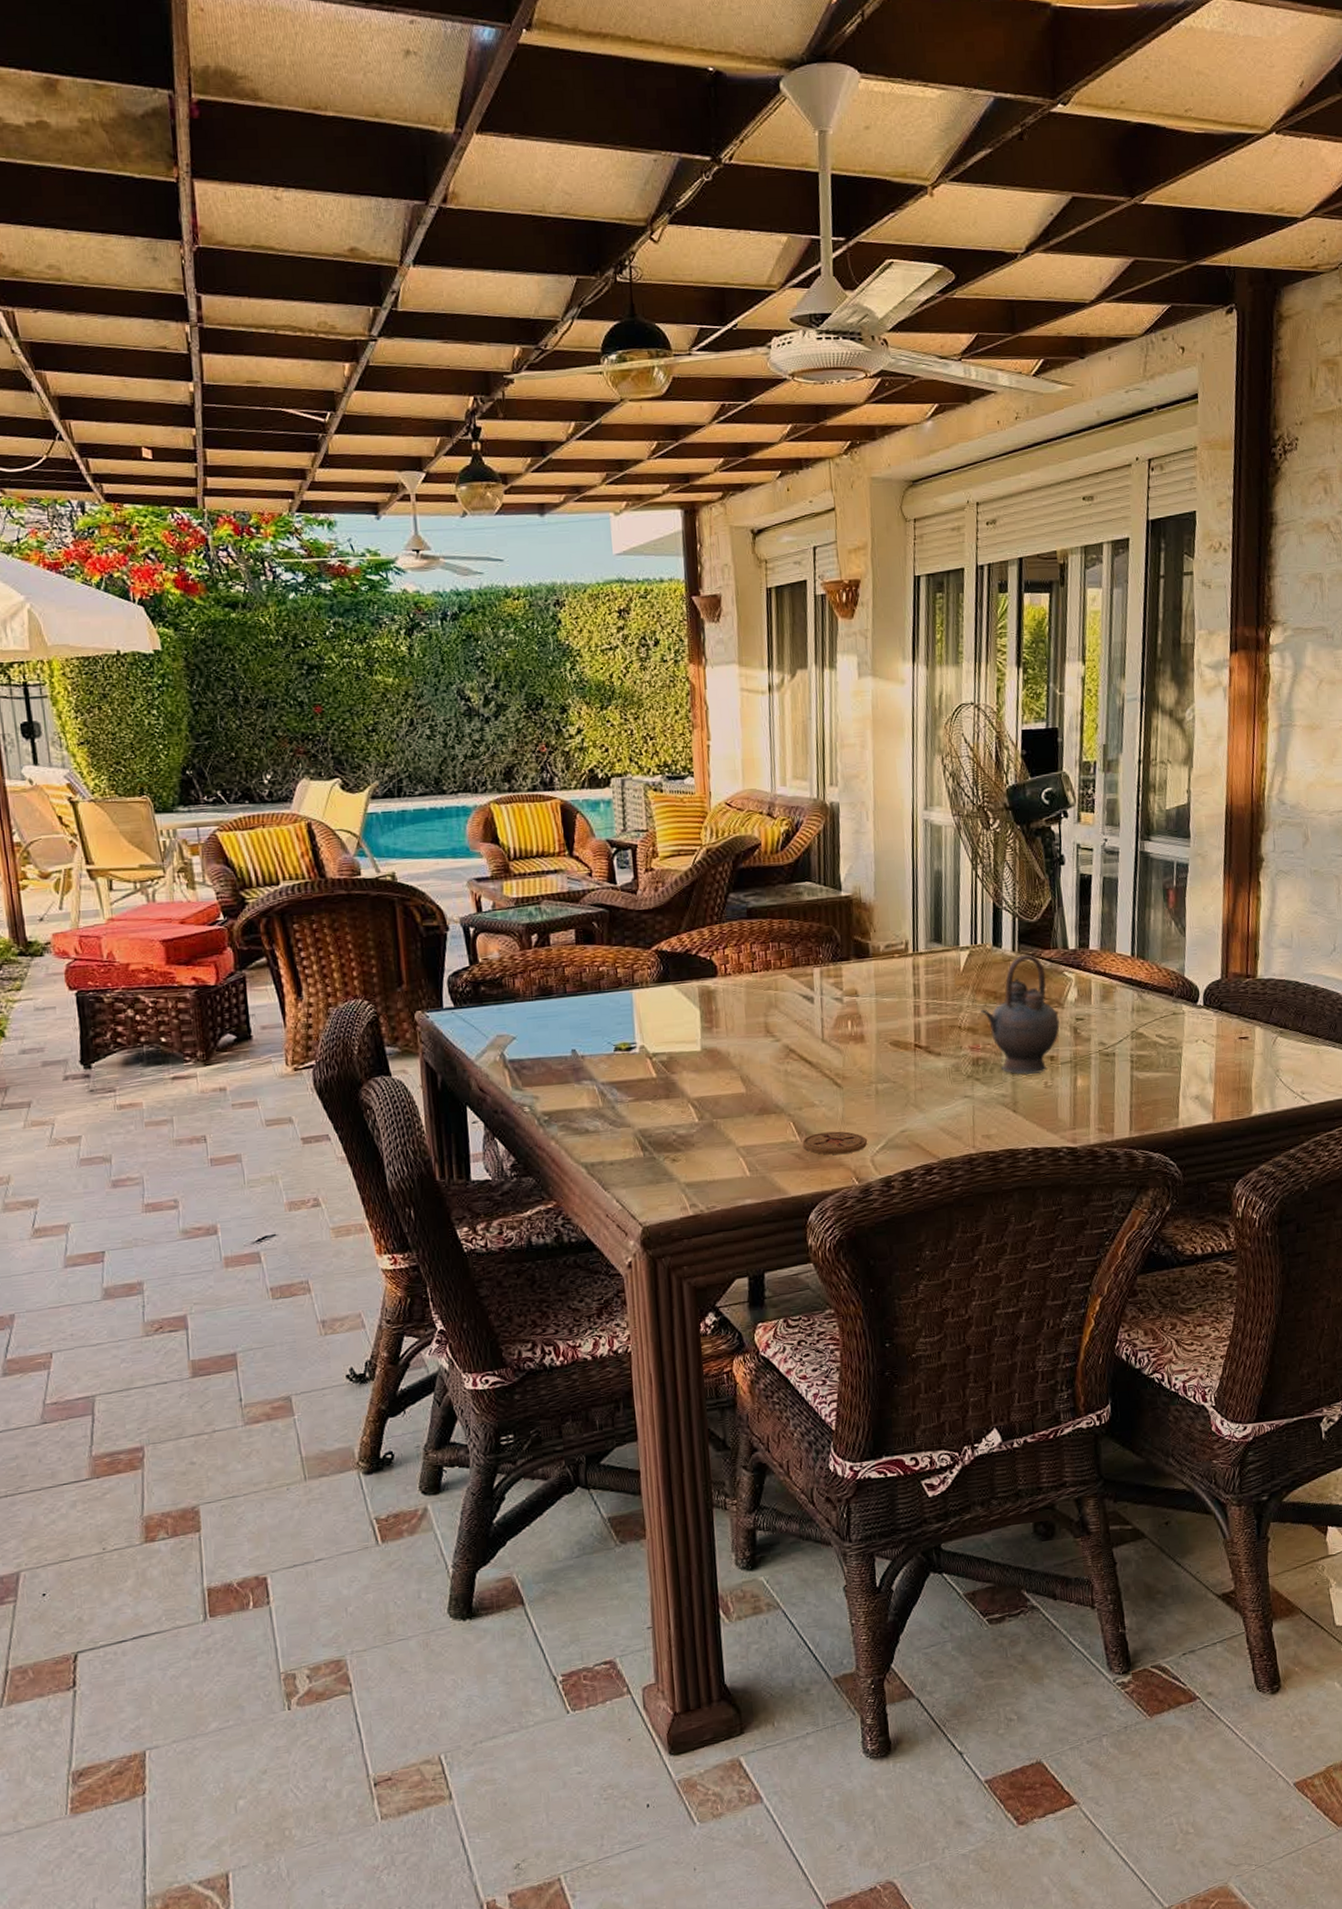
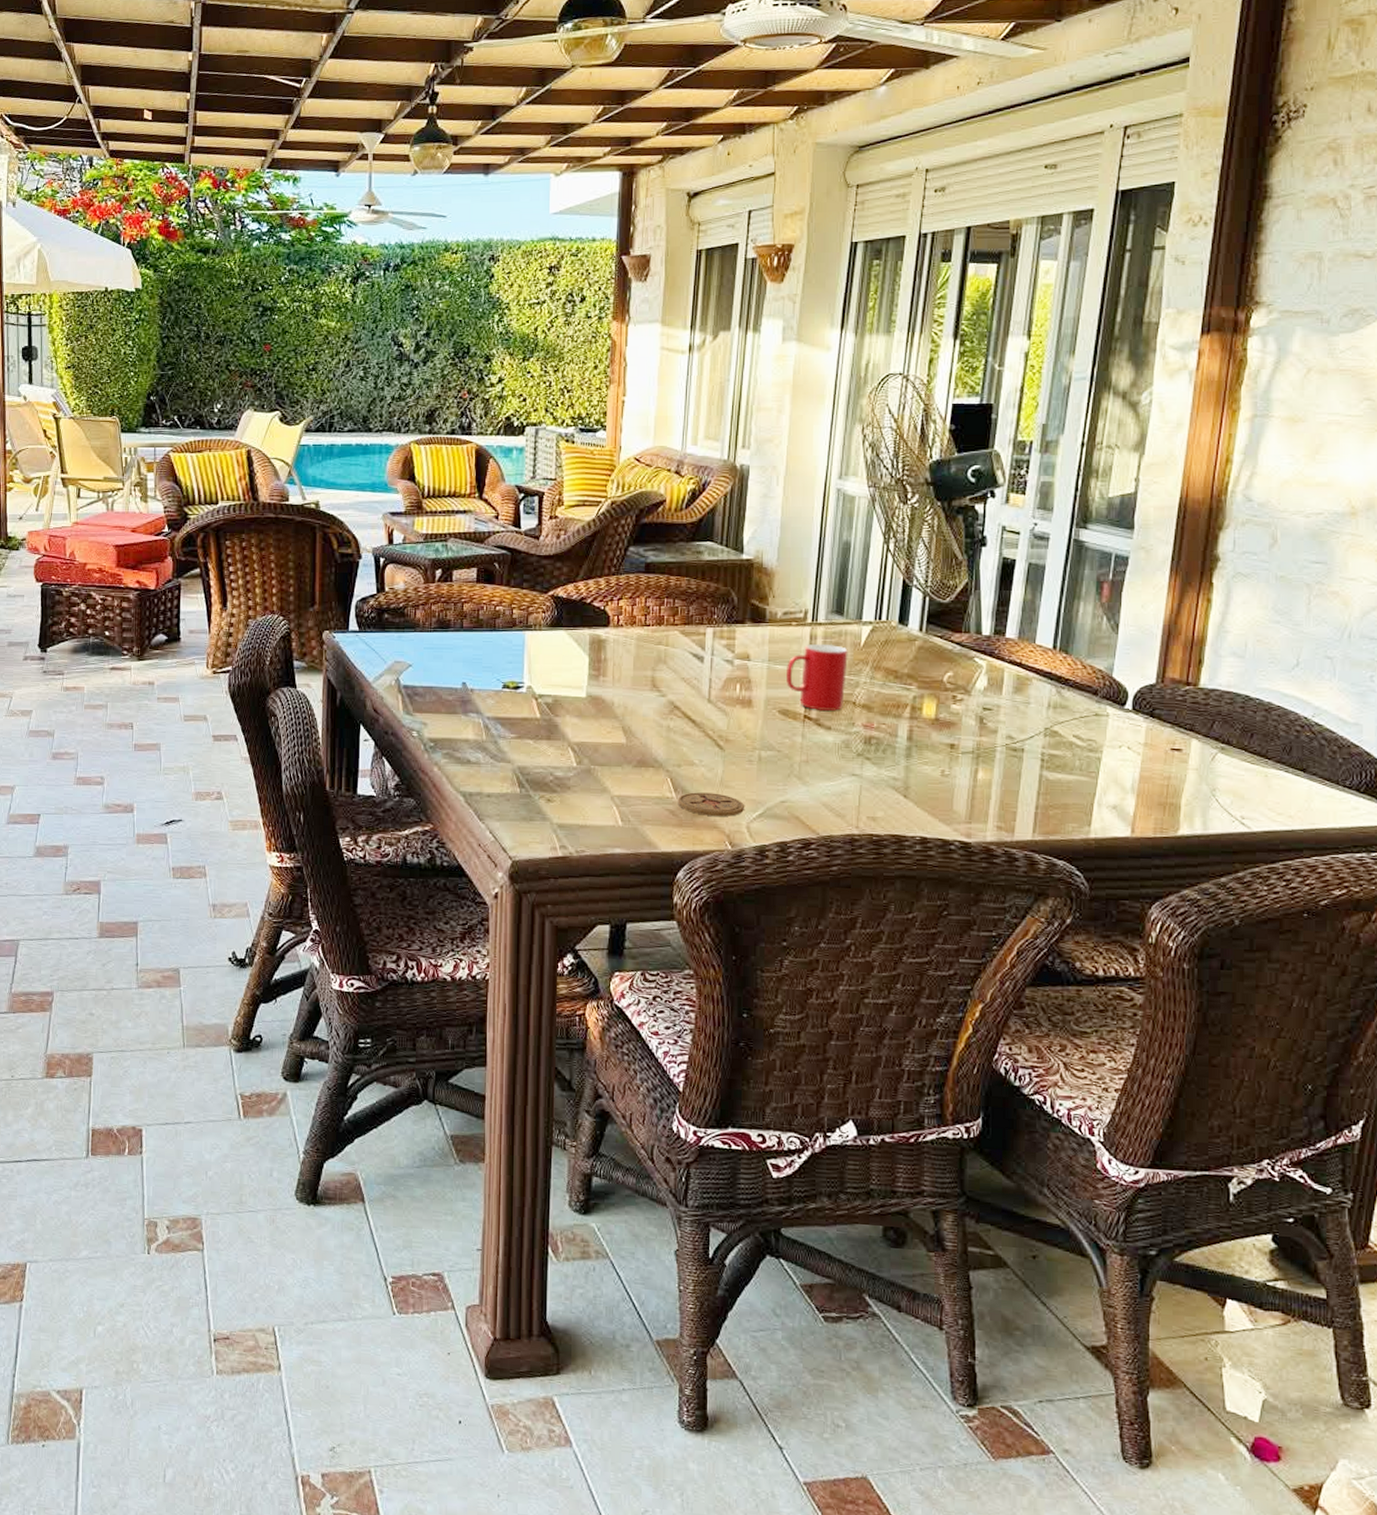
cup: none [893,972,950,1039] -> present [785,643,848,711]
teapot: present [981,954,1060,1075] -> none [879,635,964,760]

